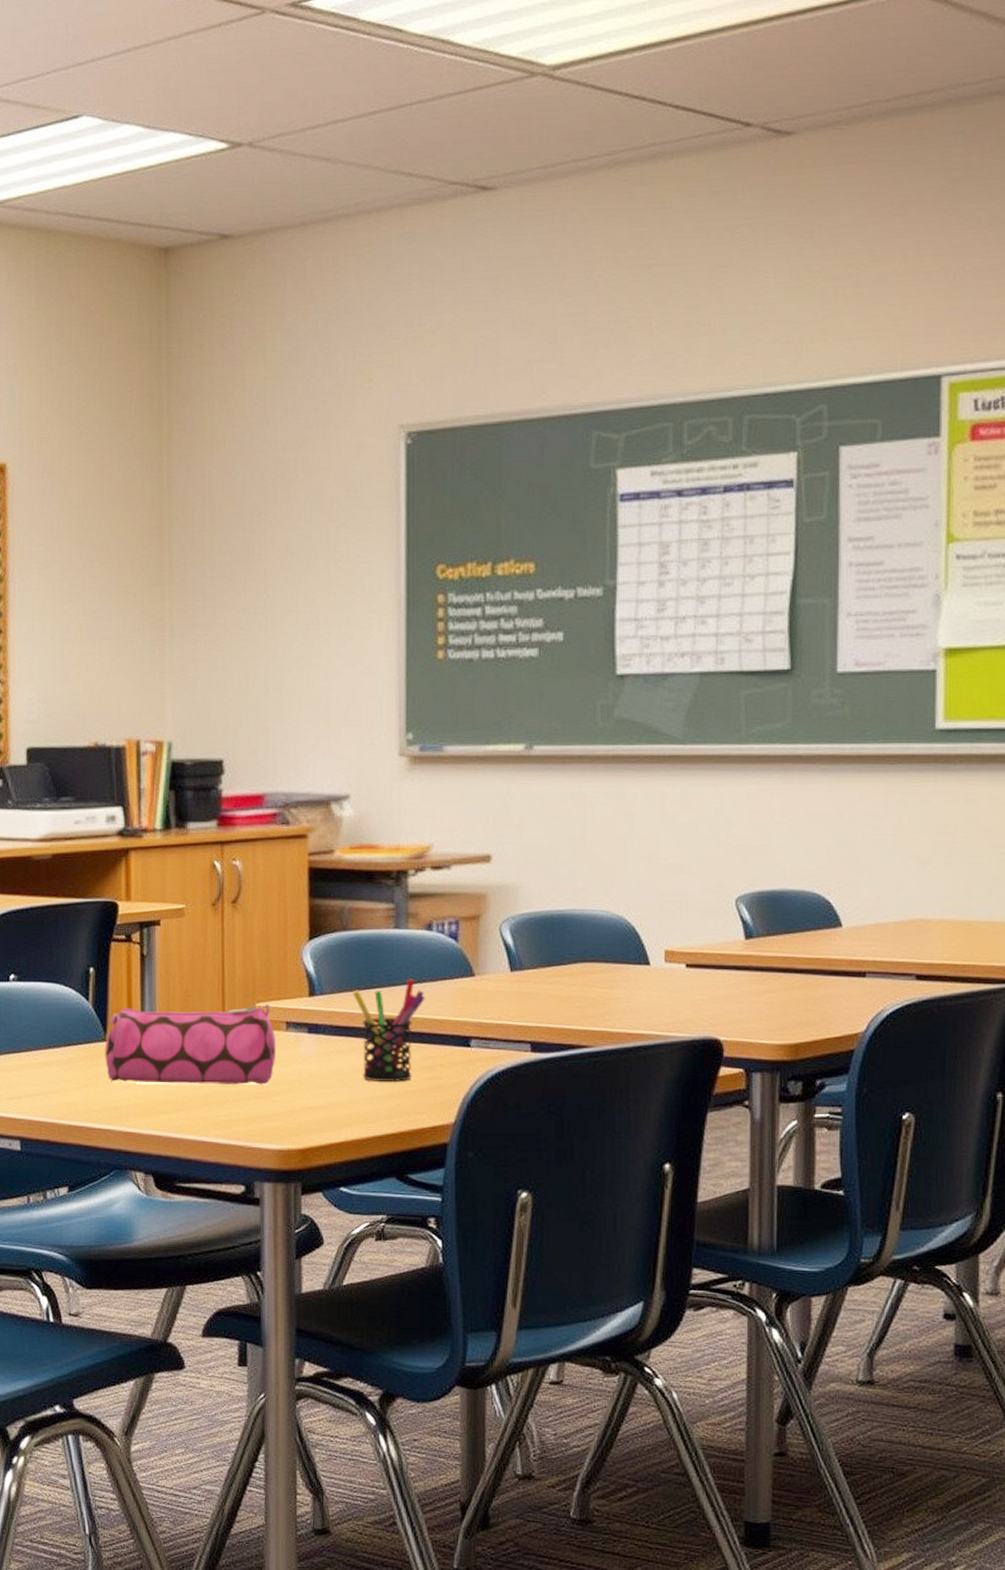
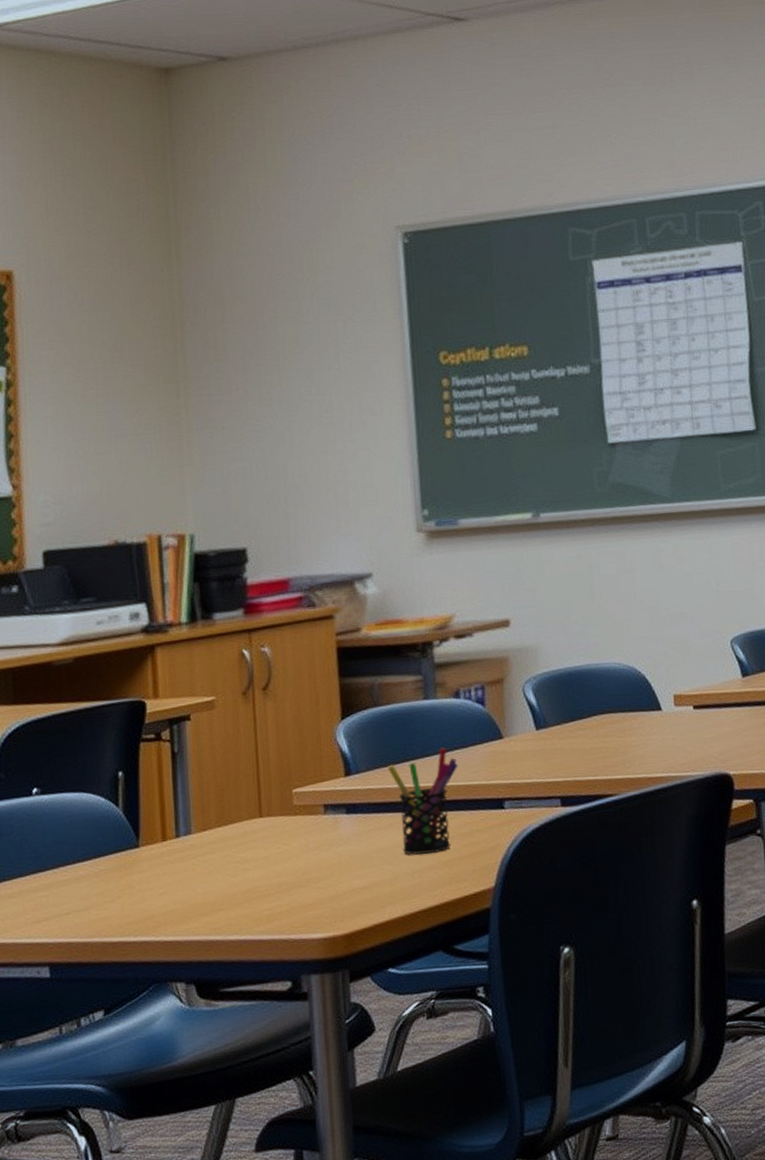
pencil case: present [105,1003,277,1085] -> none [138,788,316,890]

